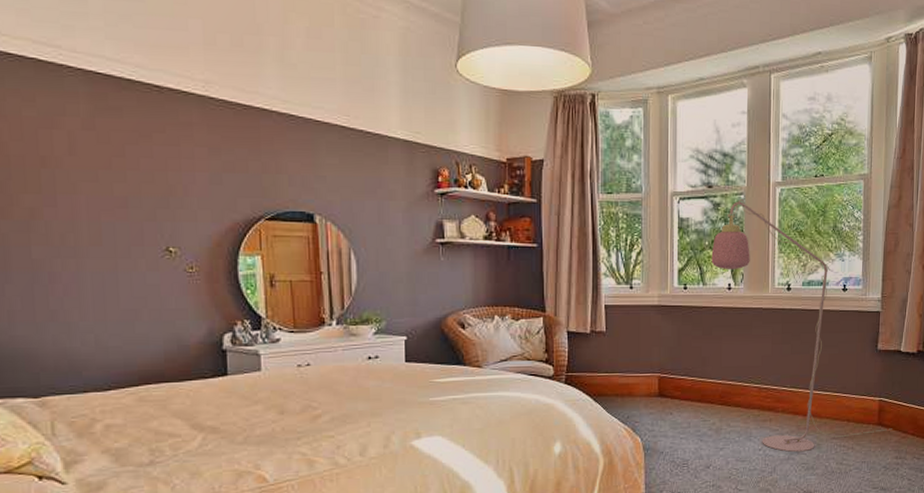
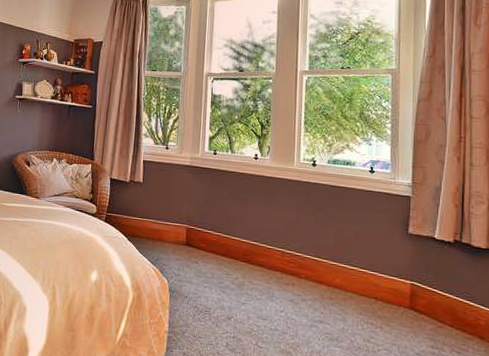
floor lamp: present [711,200,892,453] -> none [240,83,427,322]

